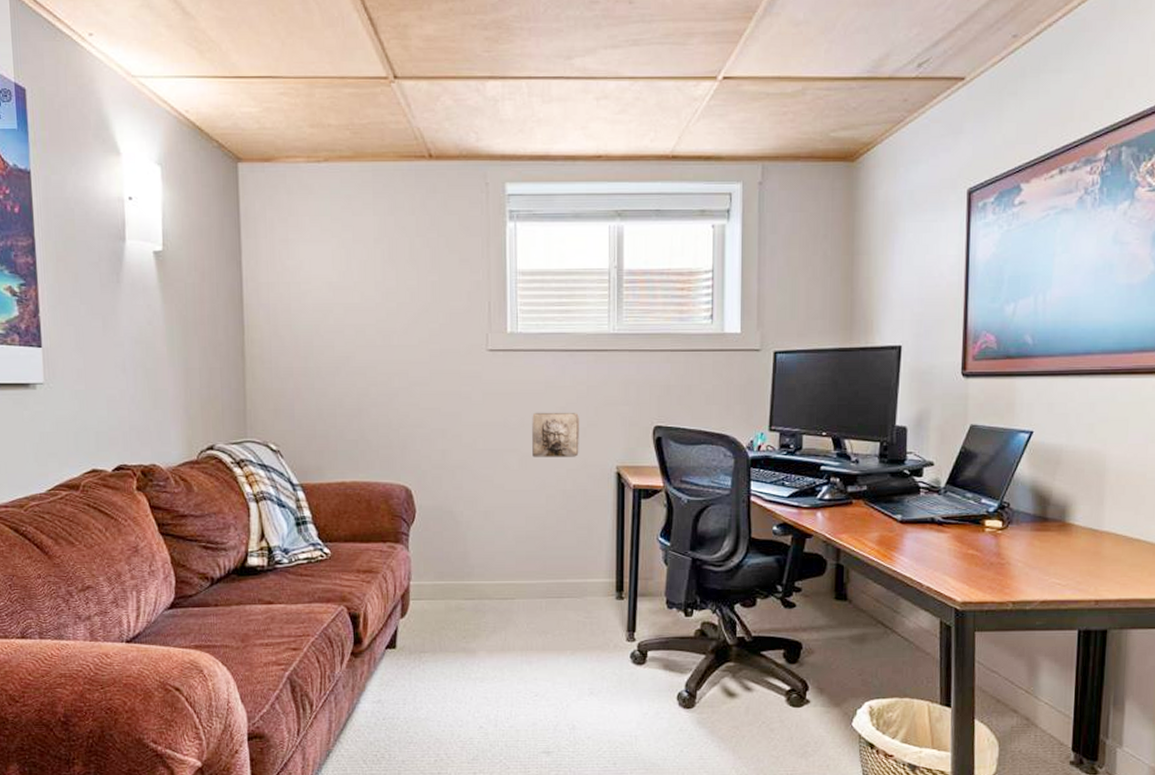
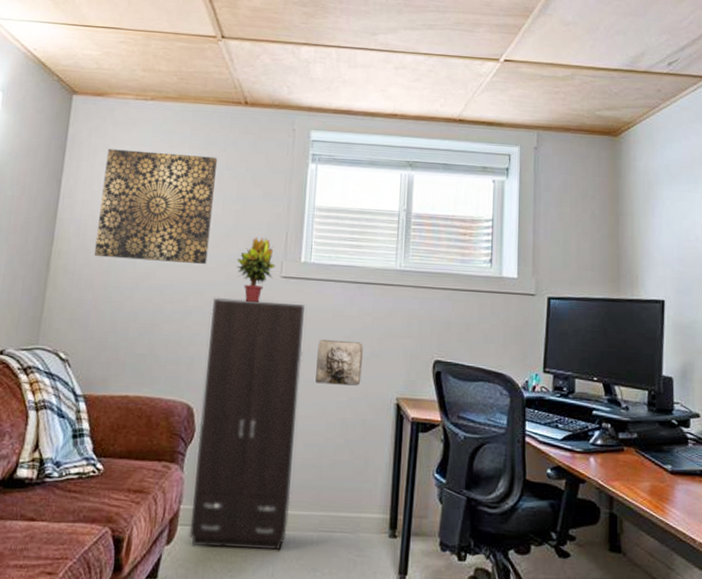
wall art: none [285,222,408,343] -> present [94,149,218,265]
cabinet: none [418,376,517,618] -> present [189,297,305,551]
potted plant: none [439,310,480,379] -> present [236,238,275,302]

